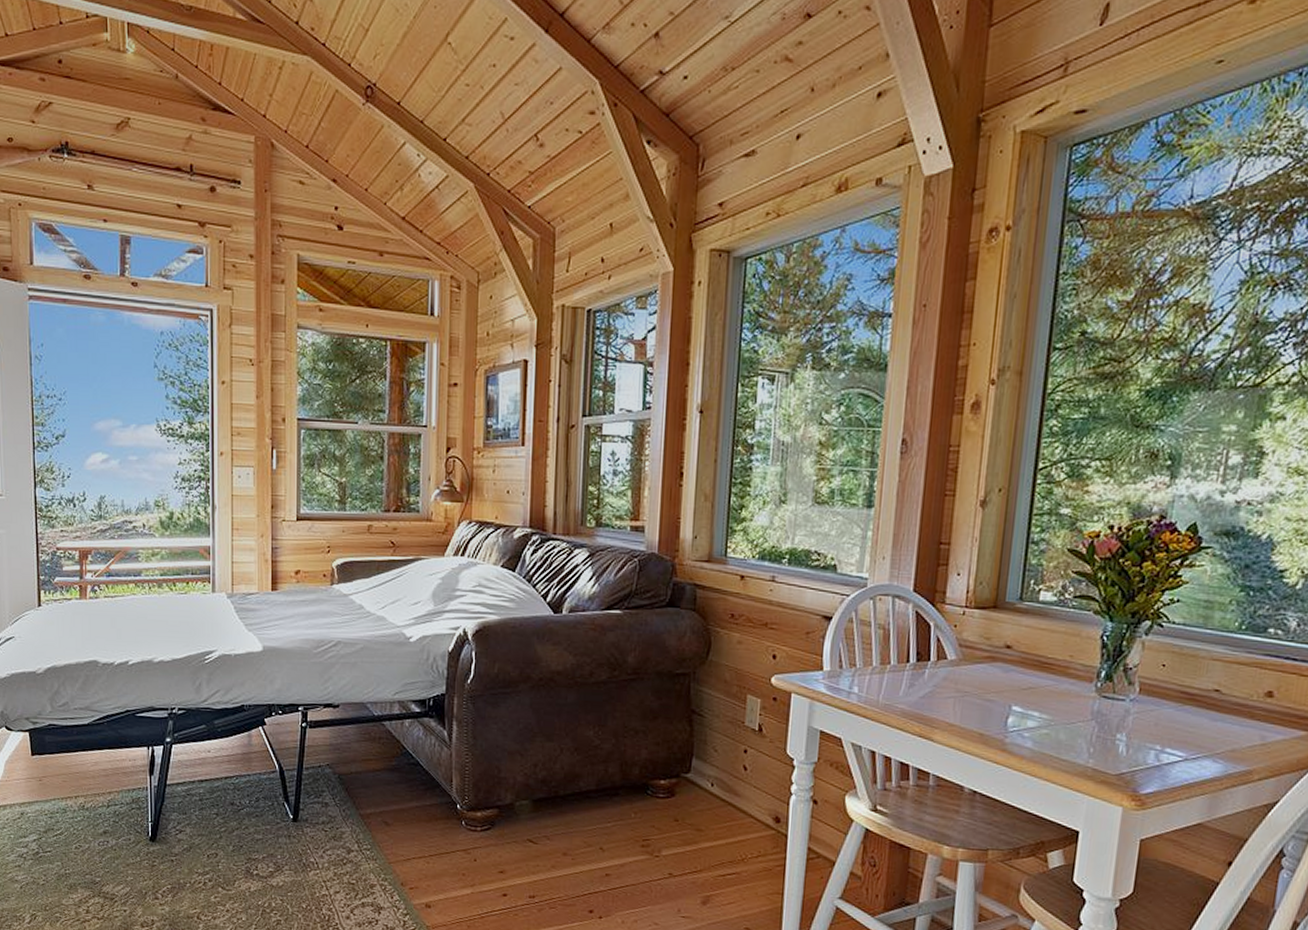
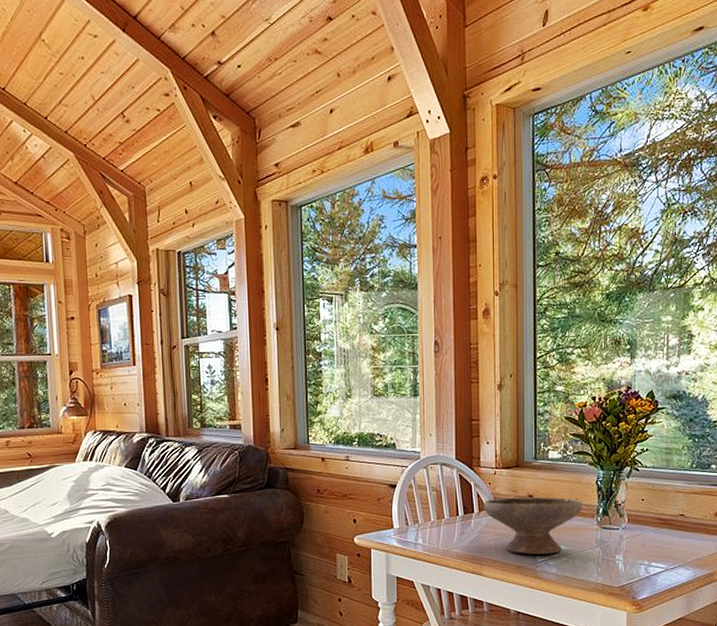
bowl: none [943,645,1080,723] -> present [484,497,583,555]

